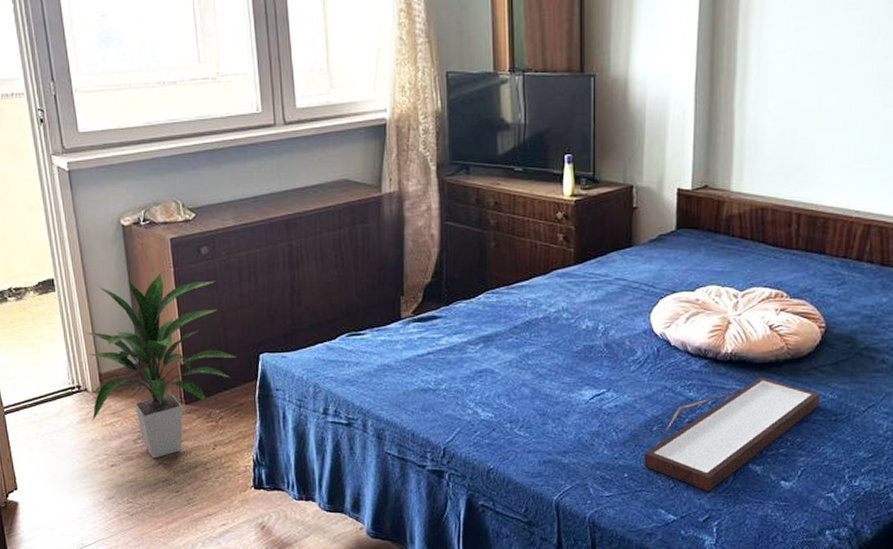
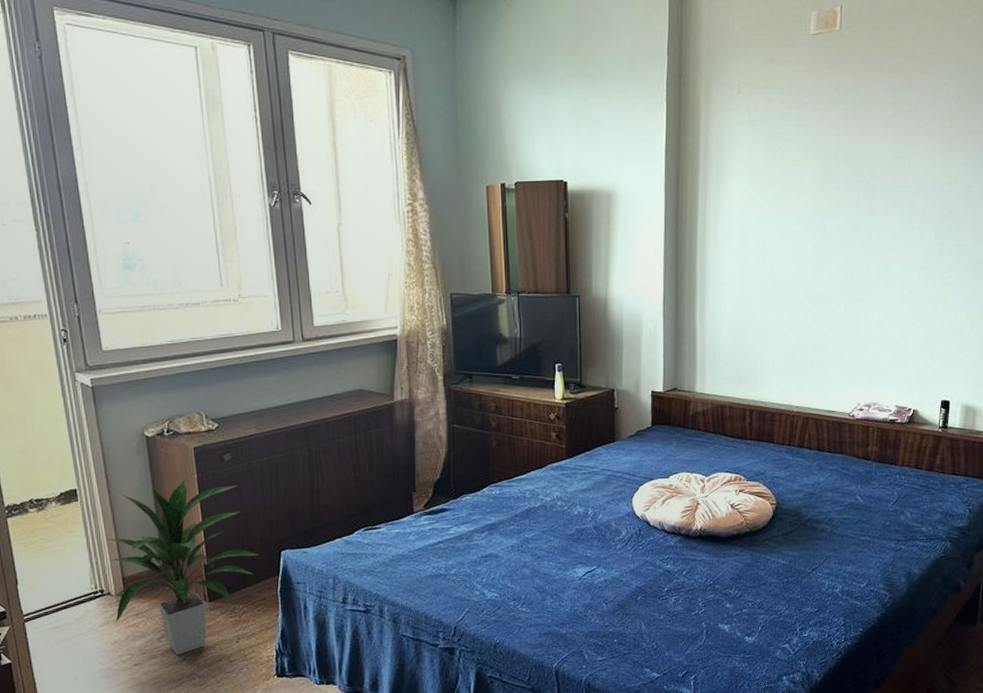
tray: present [644,377,819,492] -> none [630,549,774,651]

